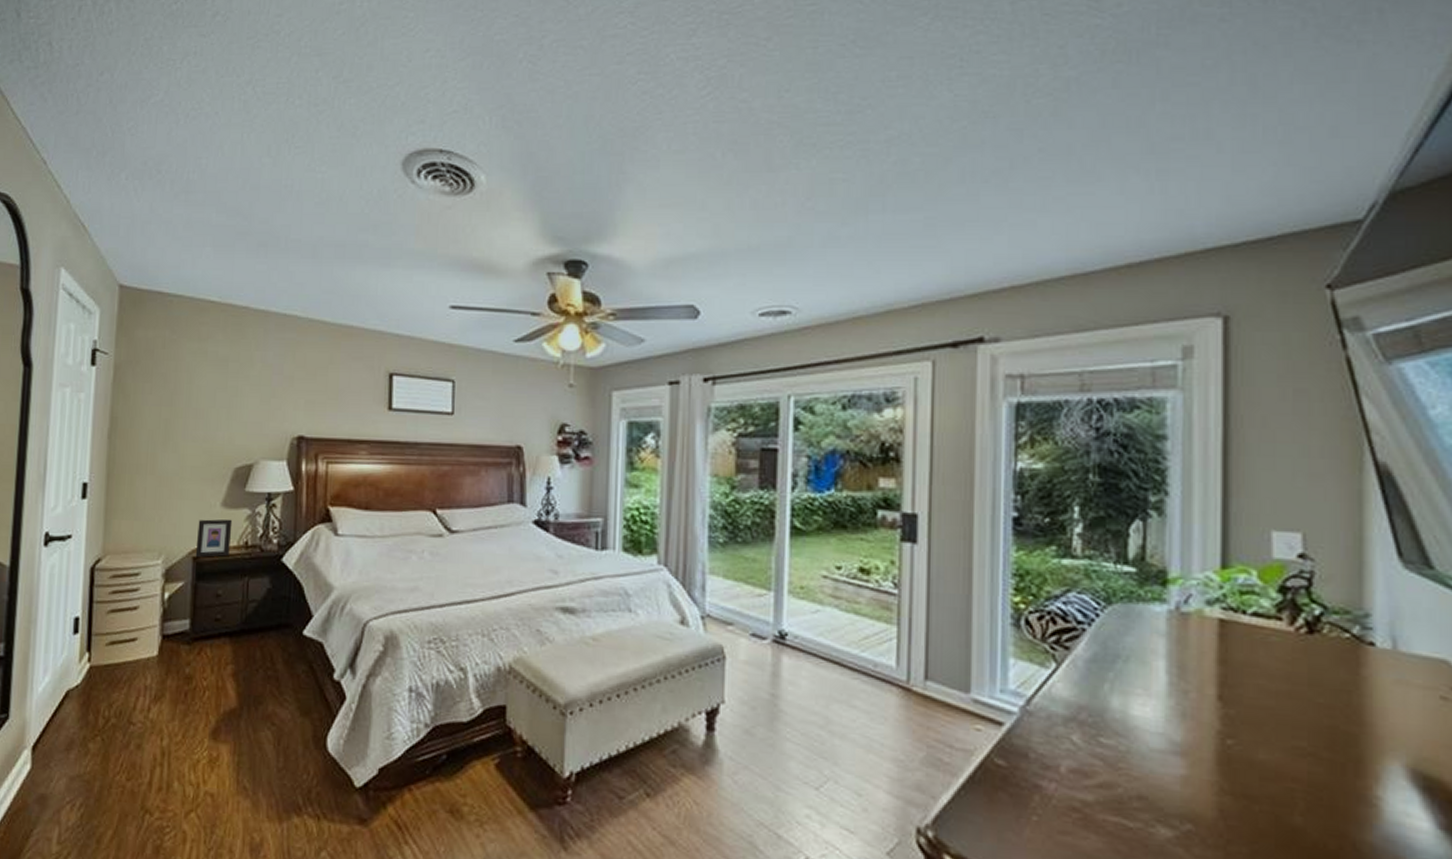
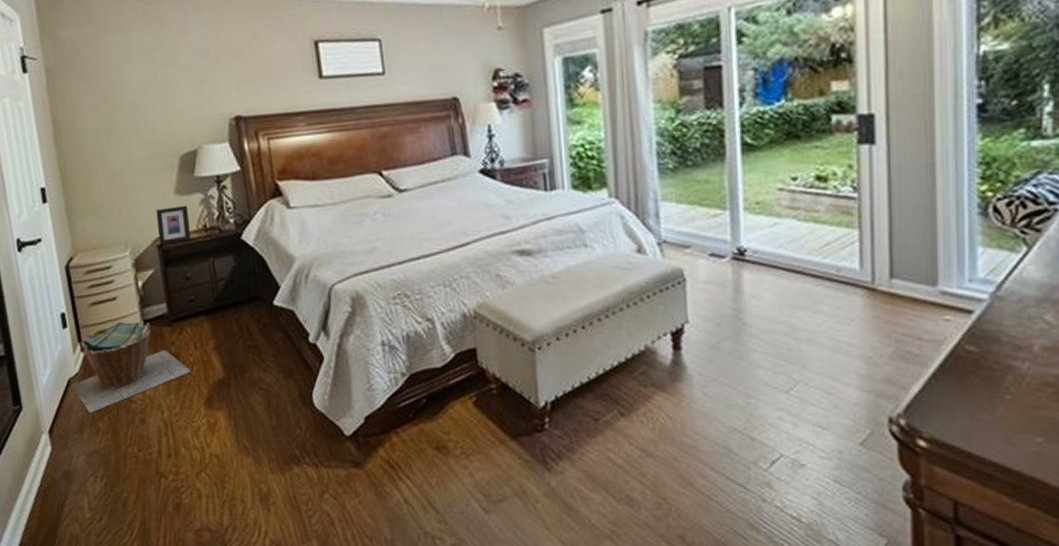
laundry basket: none [68,633,202,732] -> present [70,321,191,413]

